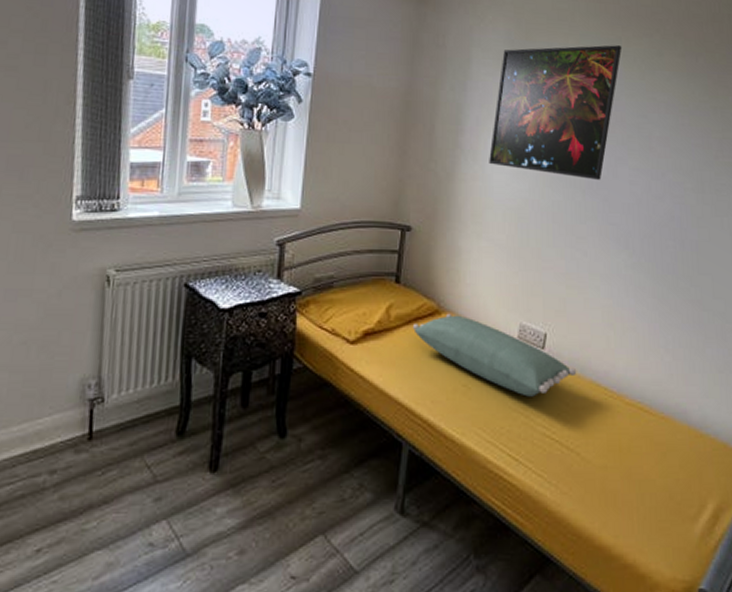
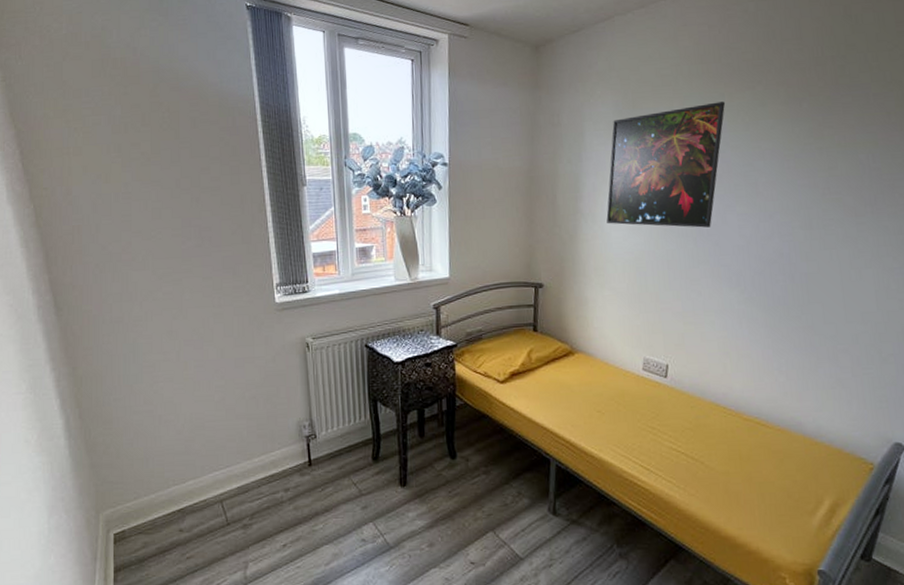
pillow: present [412,313,577,397] -> none [550,353,698,418]

